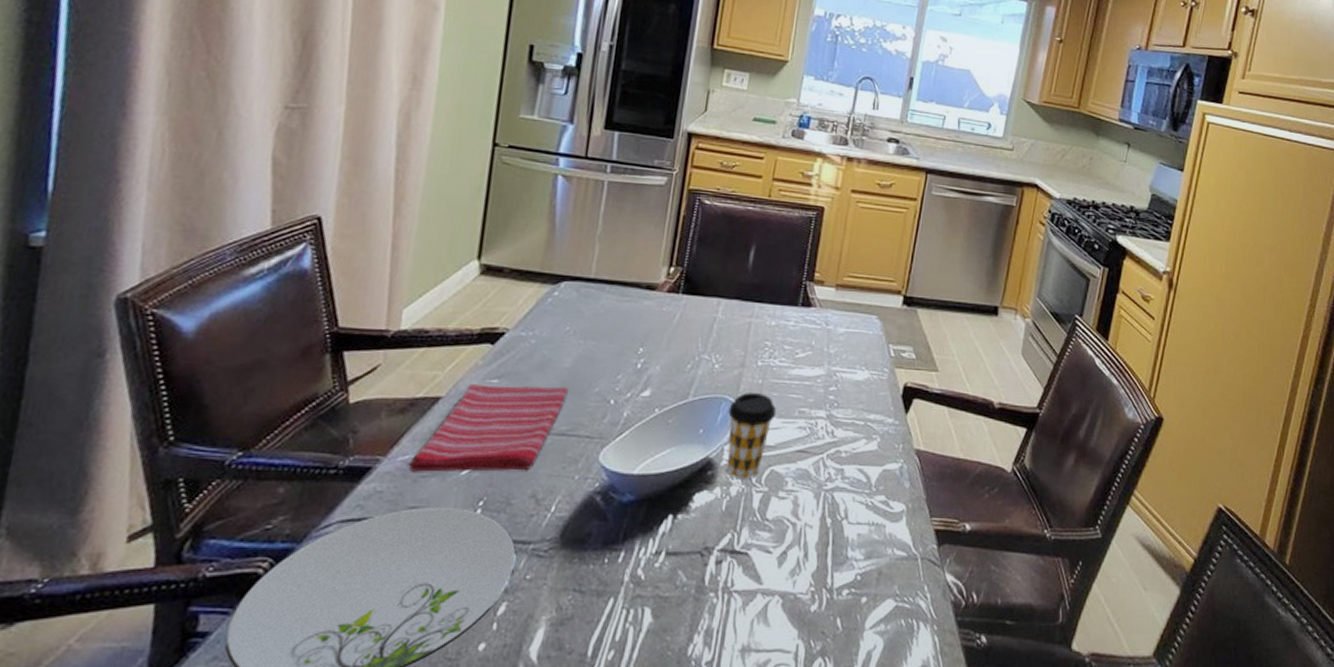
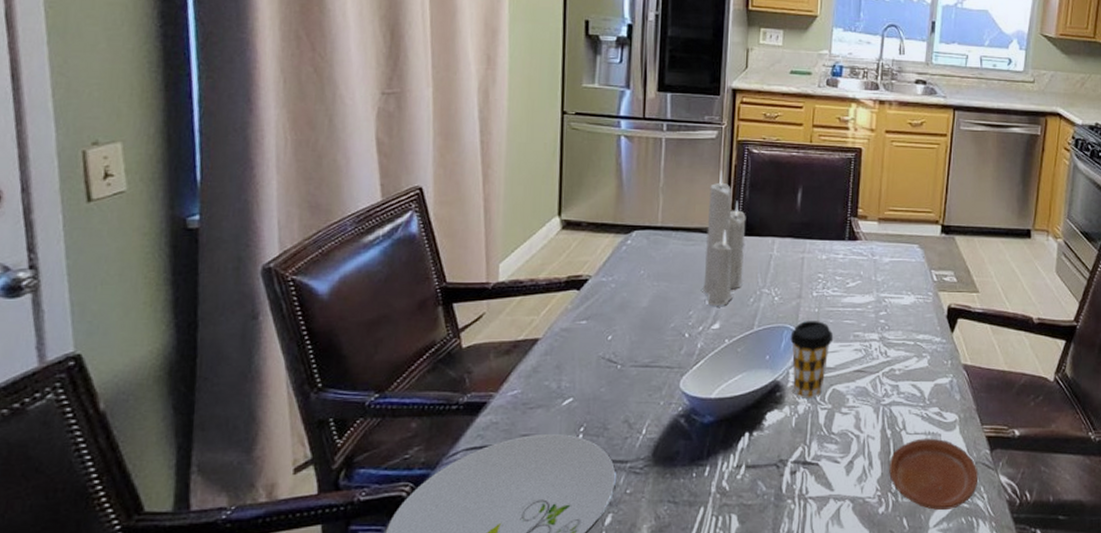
dish towel: present [408,384,568,472] -> none [517,324,647,405]
candle: none [634,221,691,371] -> present [702,170,746,306]
plate: none [825,529,923,611] -> present [889,438,979,511]

